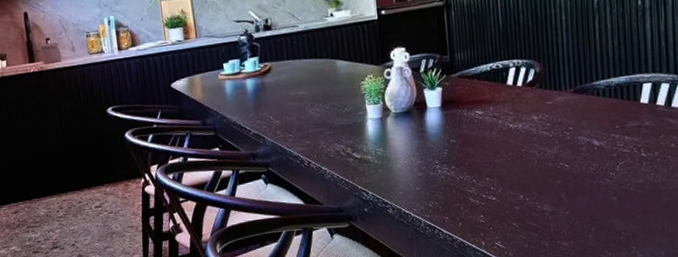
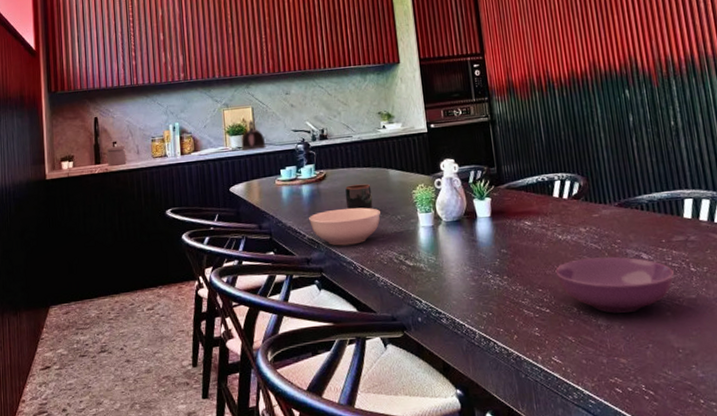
kettle: none [181,10,208,45] -> present [241,120,266,152]
bowl: none [254,100,329,140] -> present [309,207,381,246]
mug: none [290,76,320,104] -> present [344,184,373,210]
bowl: none [504,144,624,200] -> present [555,256,674,313]

